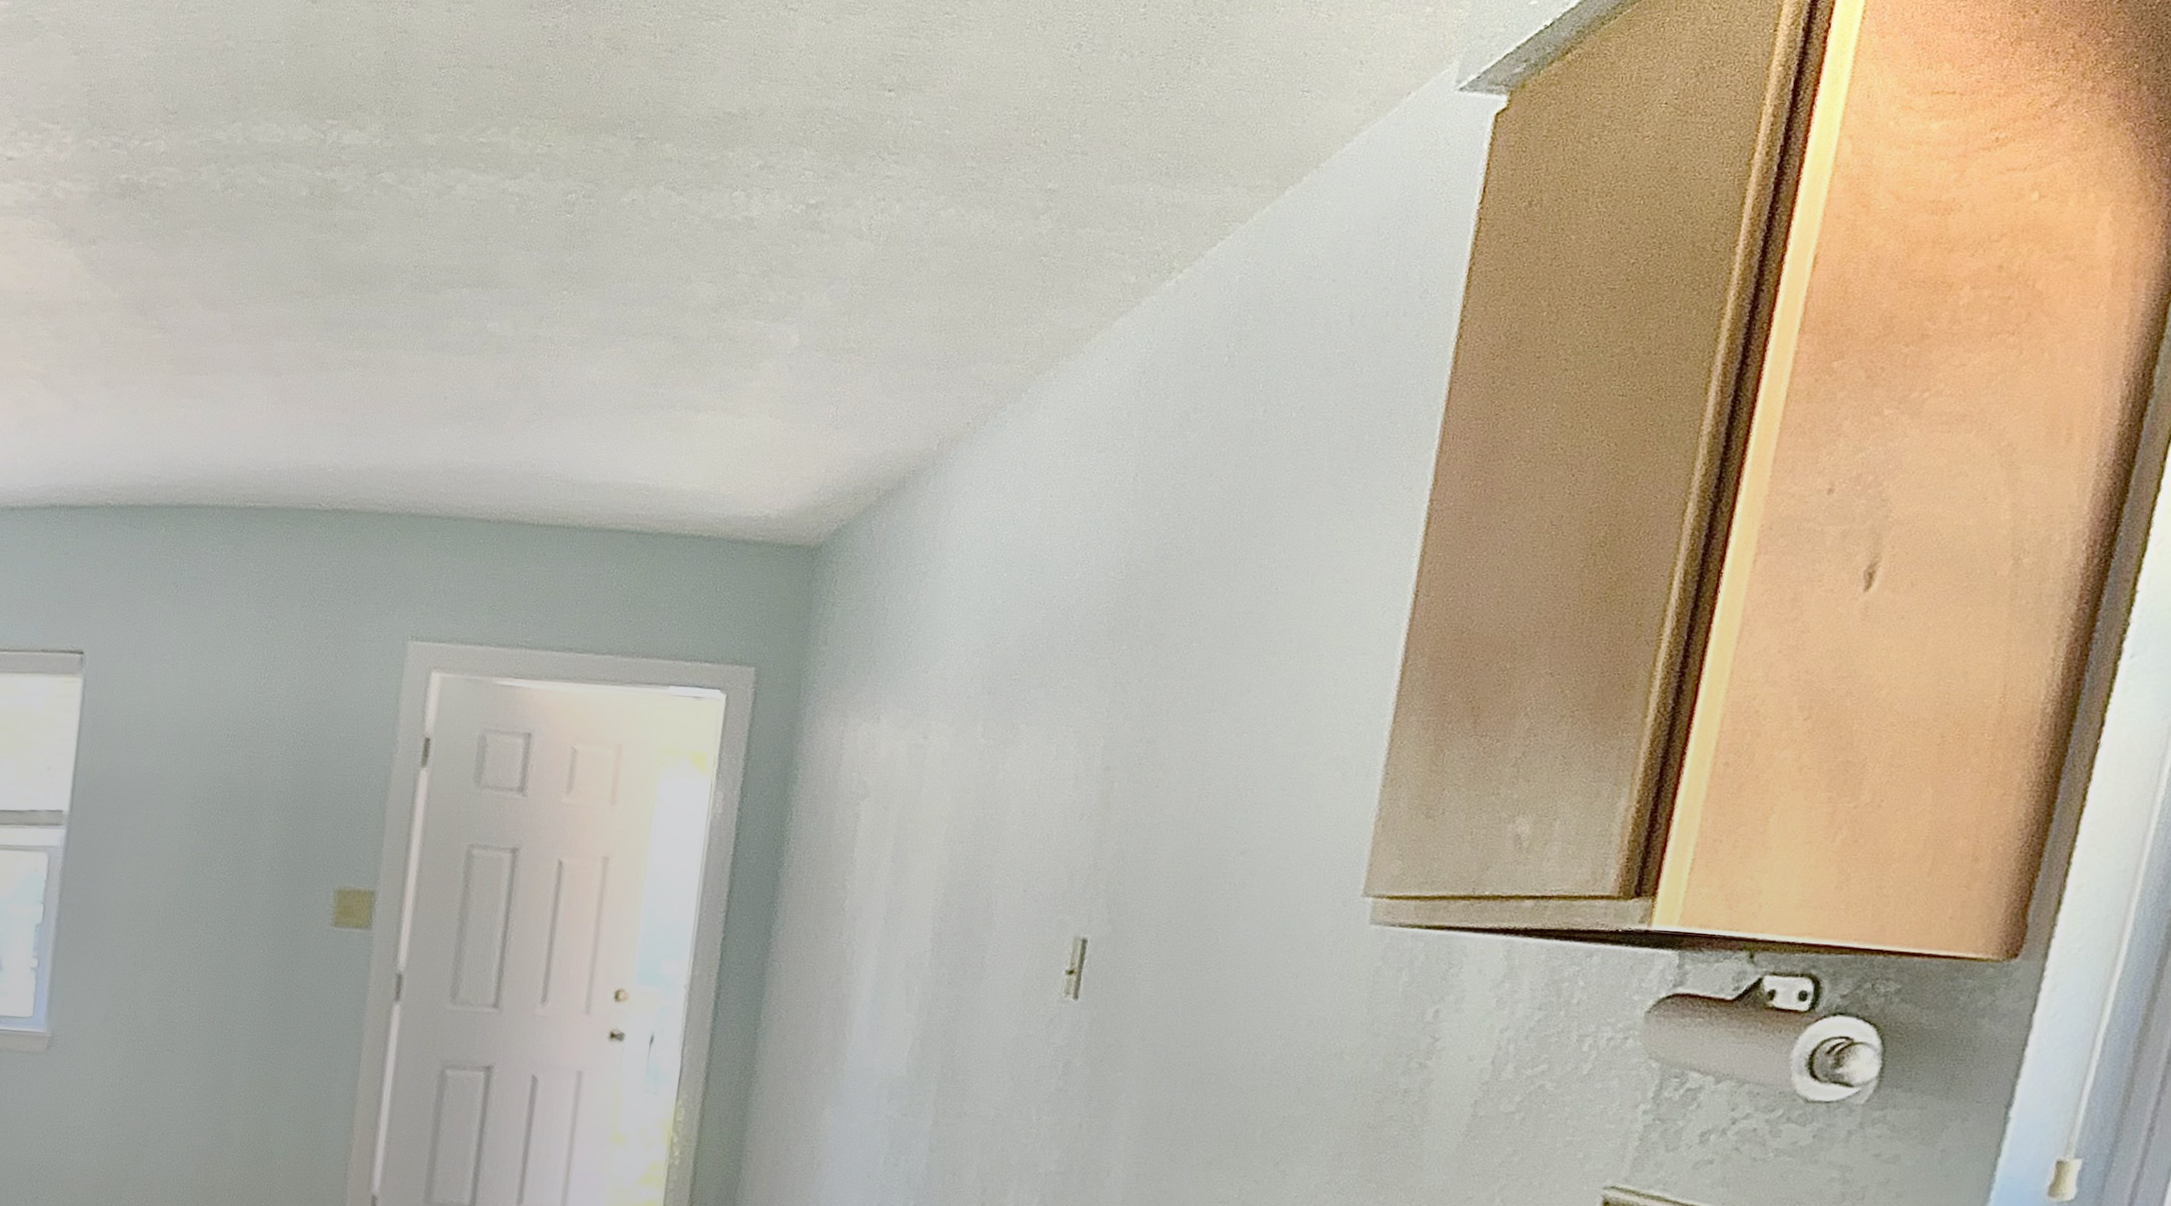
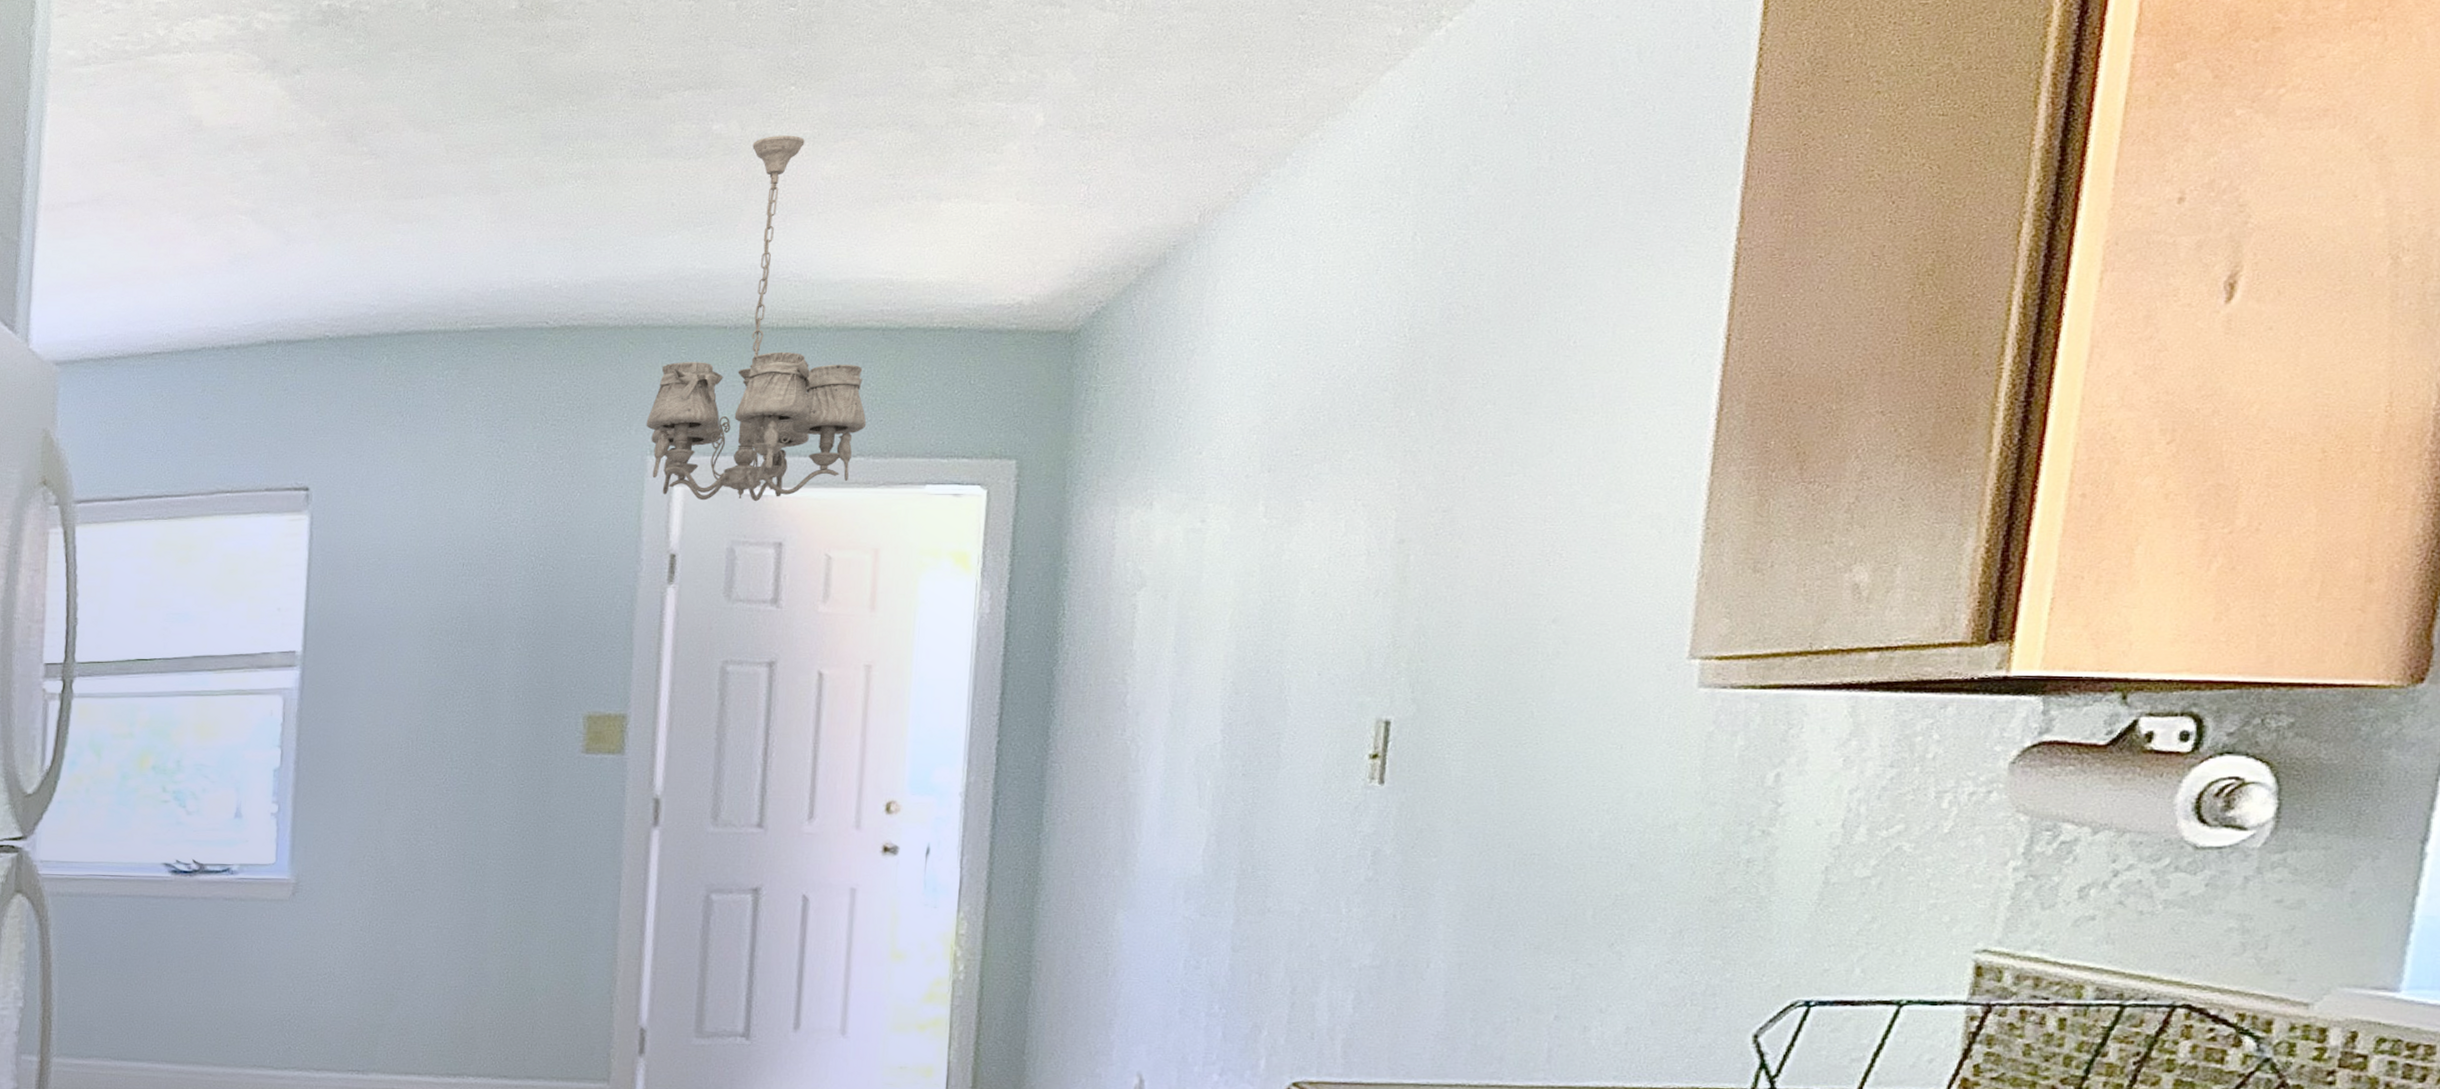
chandelier: none [408,338,617,692] -> present [646,135,867,502]

